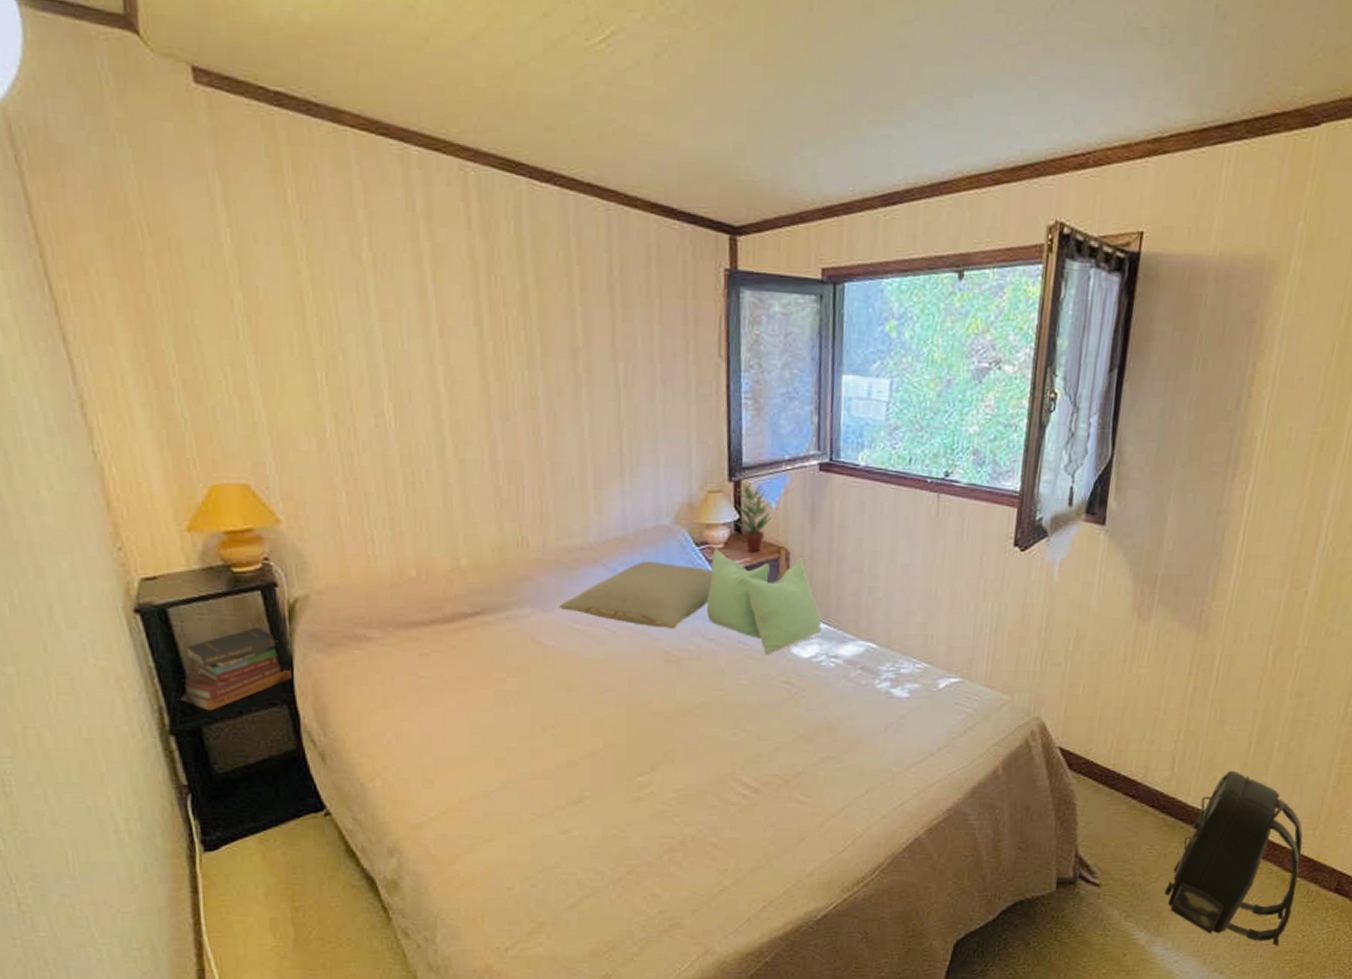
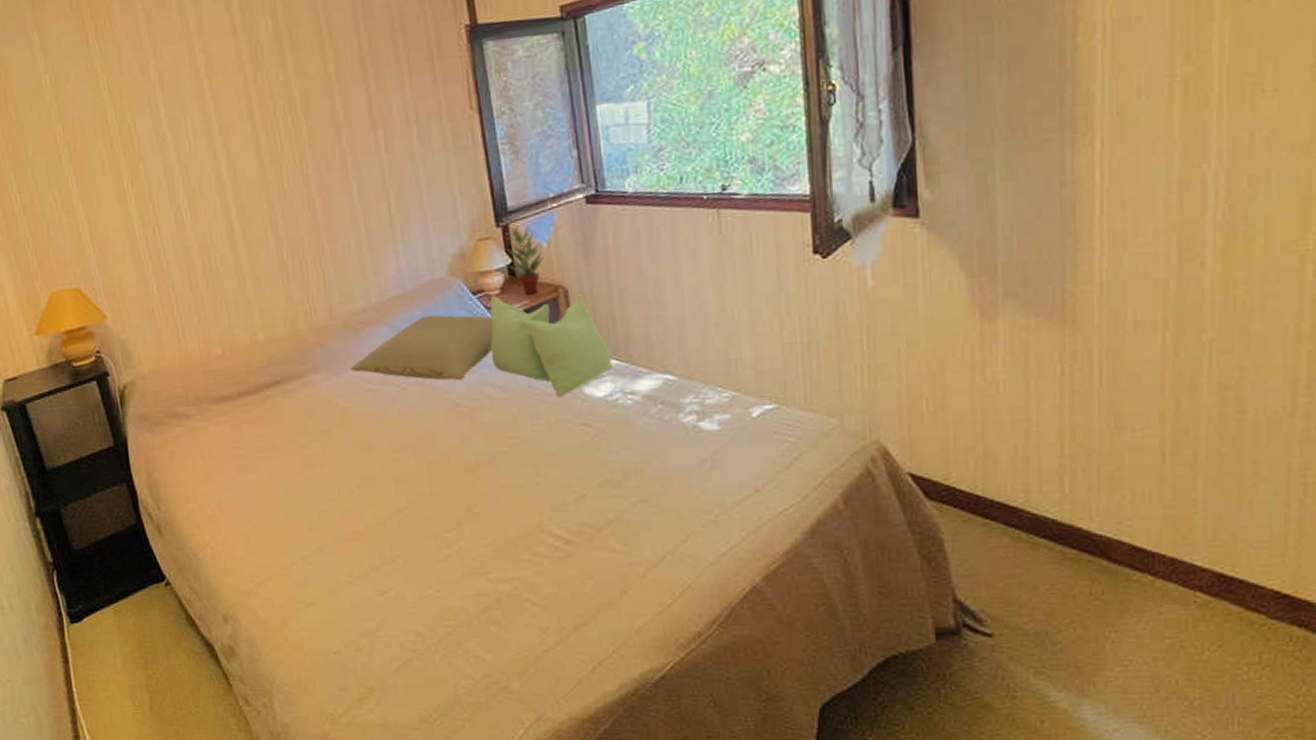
books: present [177,628,292,711] -> none [39,414,128,493]
backpack: present [1164,770,1303,946] -> none [1082,487,1271,710]

